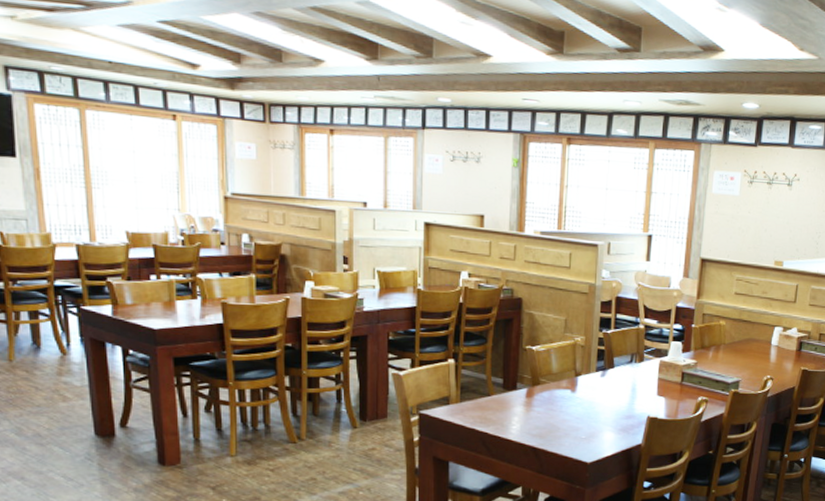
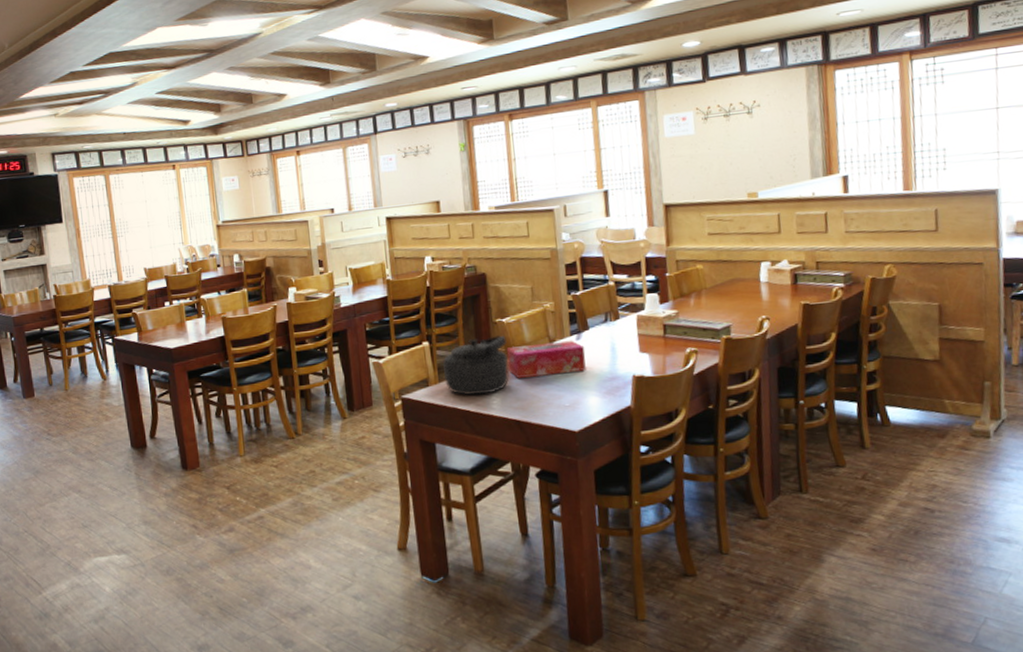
kettle: none [465,362,534,419] -> present [442,335,509,396]
tissue box: none [532,375,608,408] -> present [506,340,586,378]

